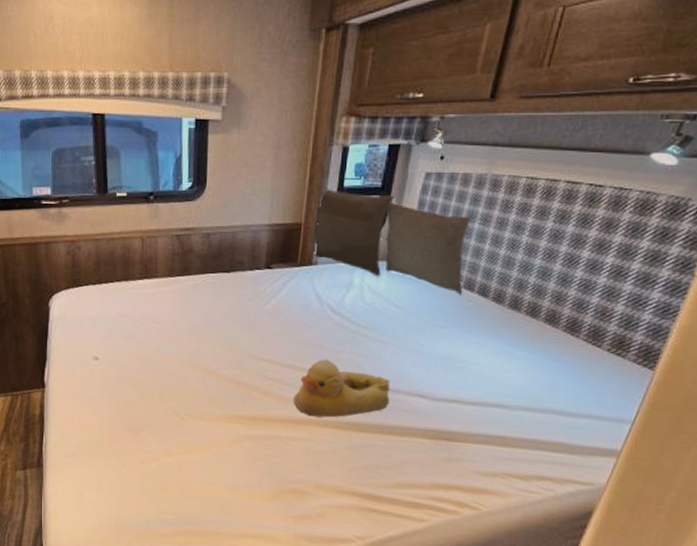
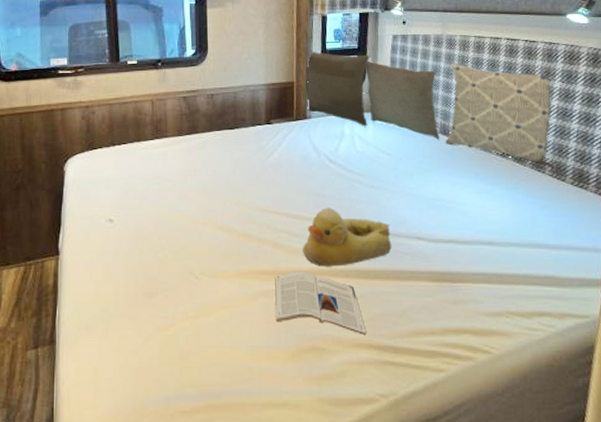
magazine: none [258,418,351,484] -> present [275,271,366,336]
pillow: none [468,209,609,333] -> present [445,64,557,169]

